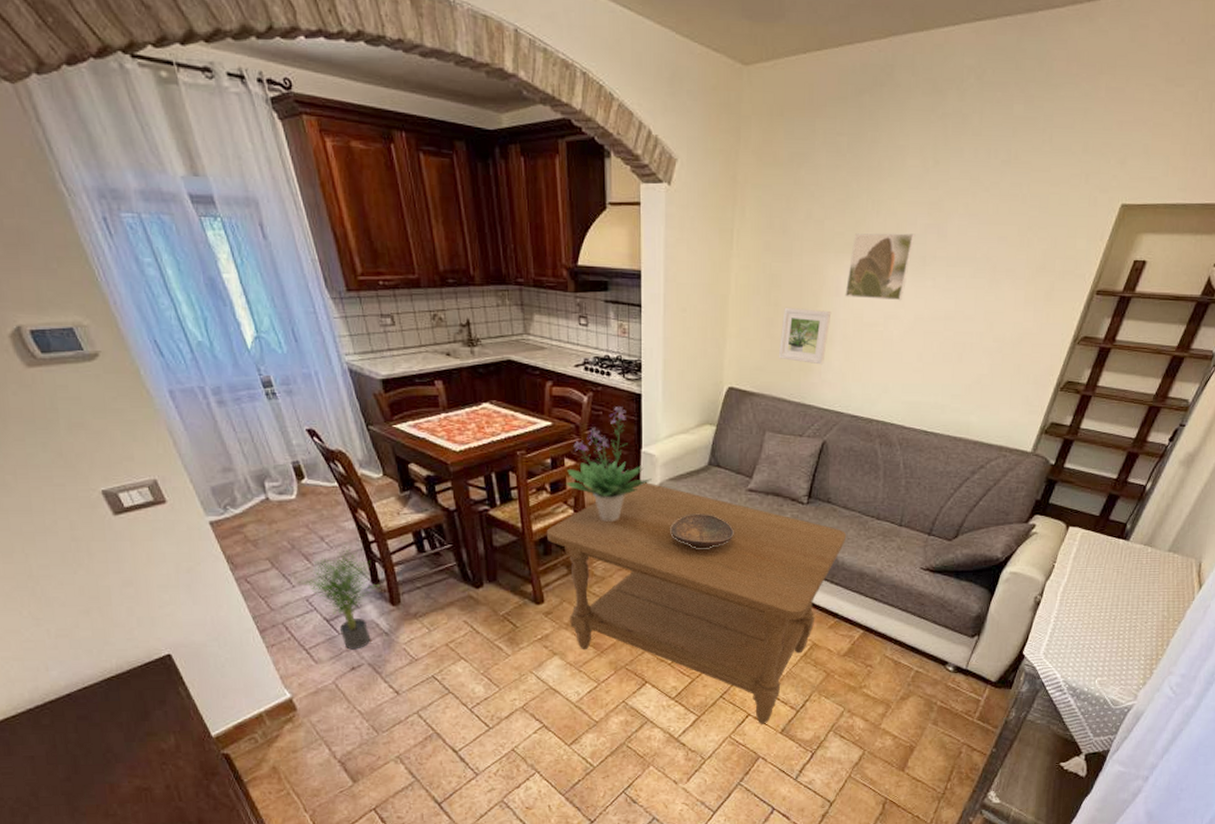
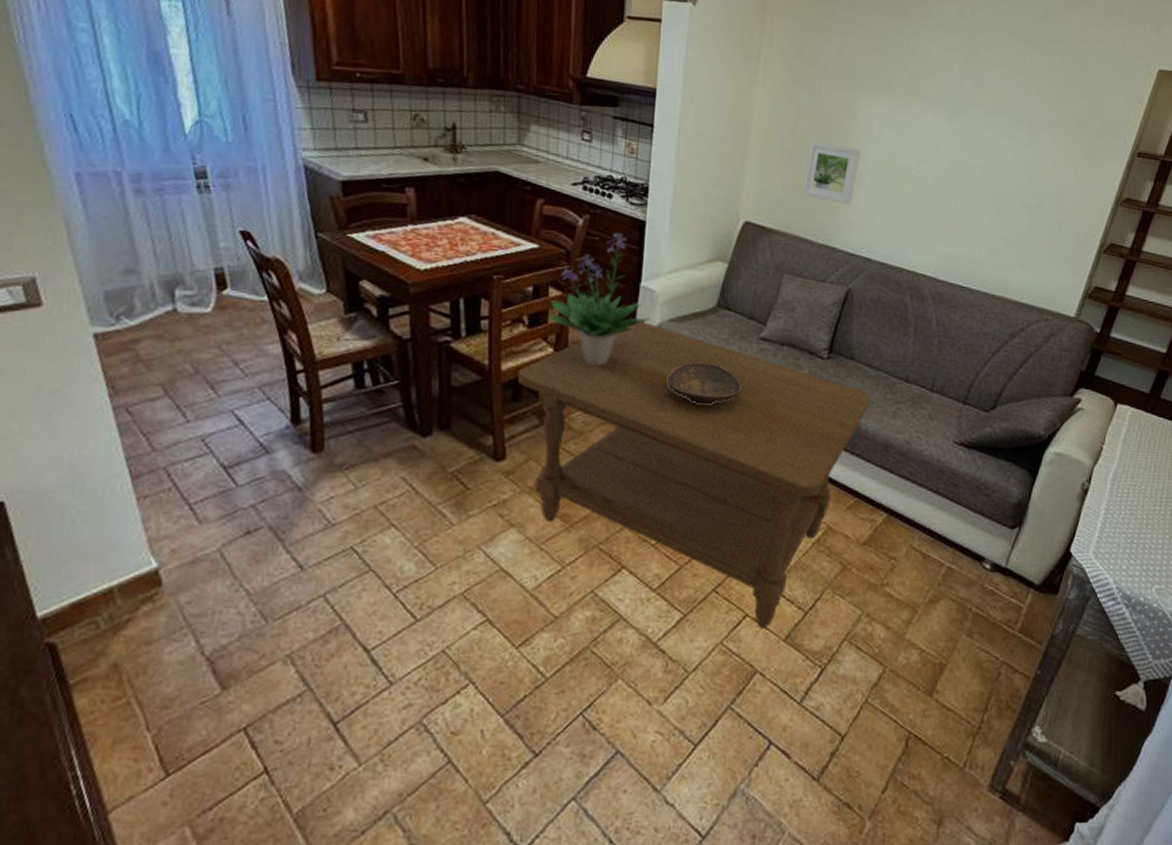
potted plant: present [299,544,380,650] -> none [196,372,300,508]
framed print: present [845,233,916,301] -> none [876,72,952,145]

